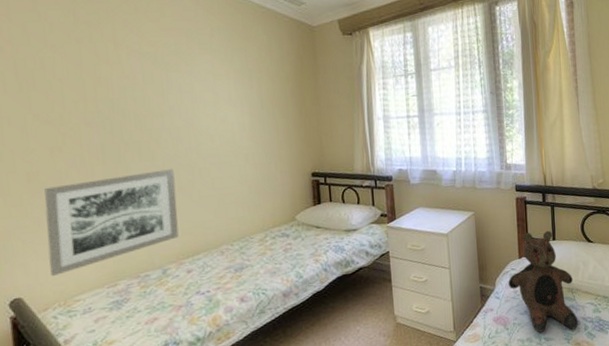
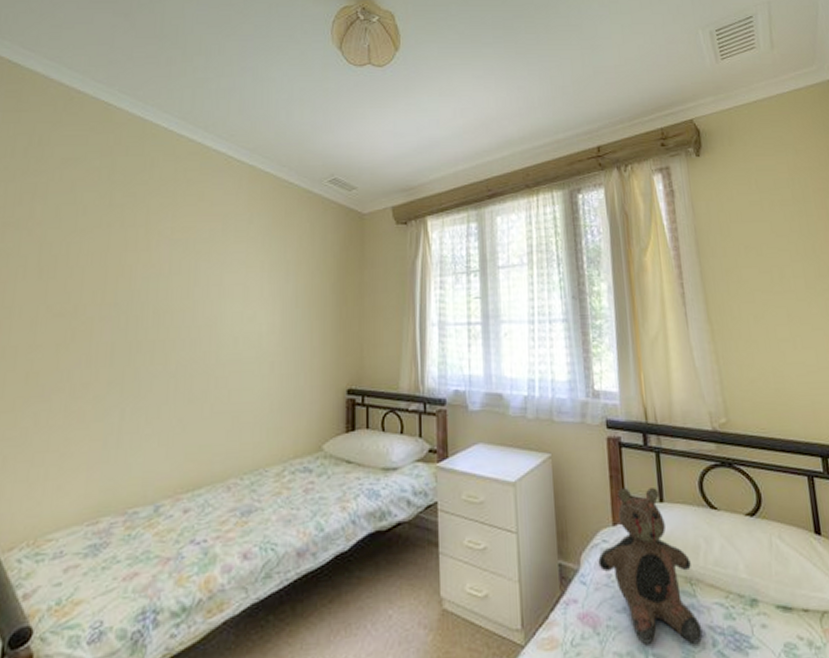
wall art: present [44,169,179,276] -> none [26,376,187,504]

